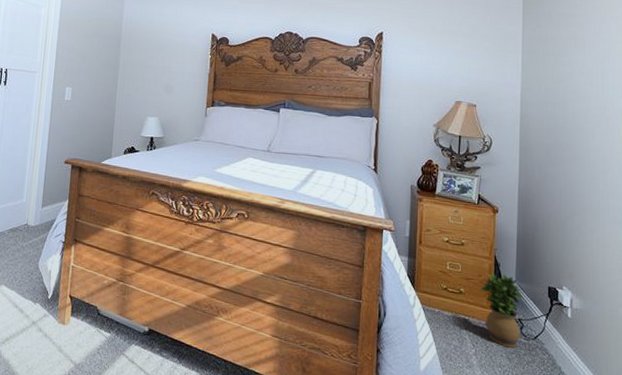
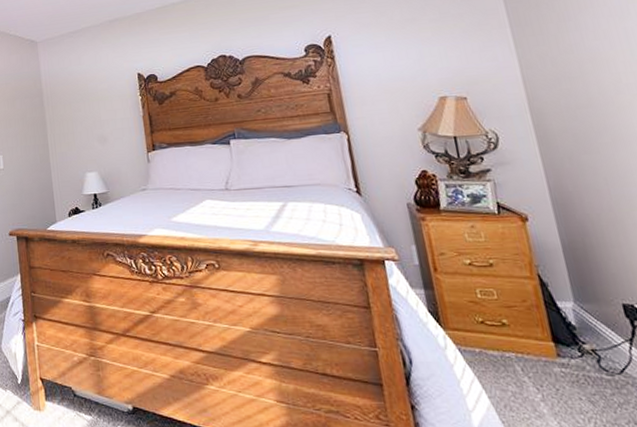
potted plant: present [481,273,524,348] -> none [529,294,601,388]

